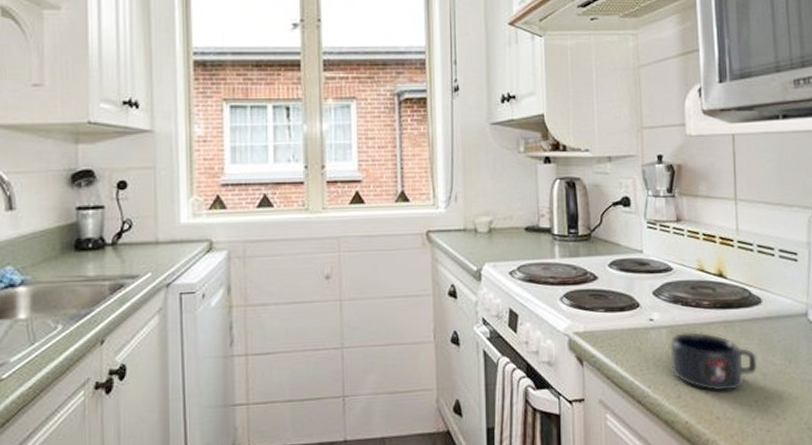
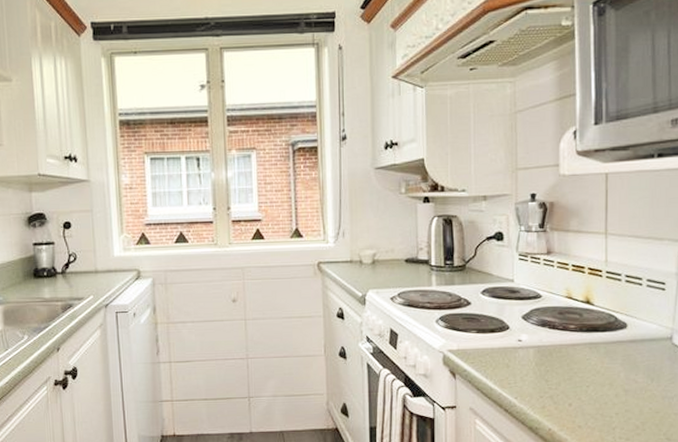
mug: present [670,332,758,391] -> none [536,352,620,404]

